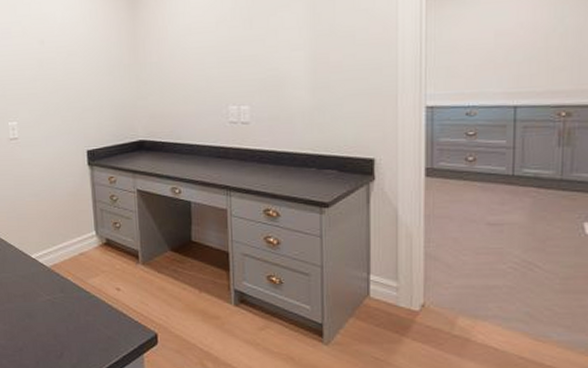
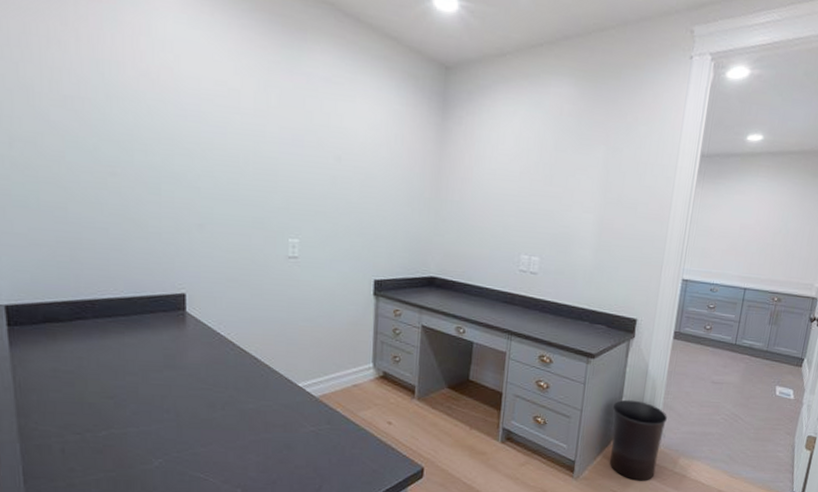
waste bin: none [359,251,432,346] -> present [610,399,667,481]

